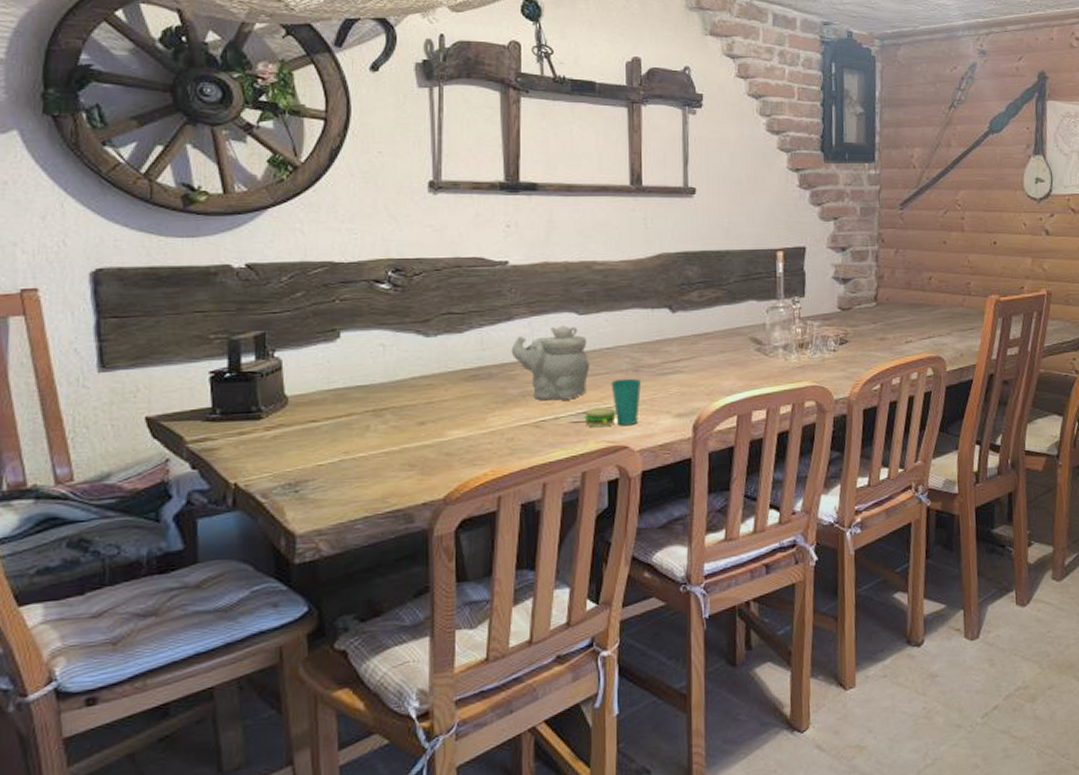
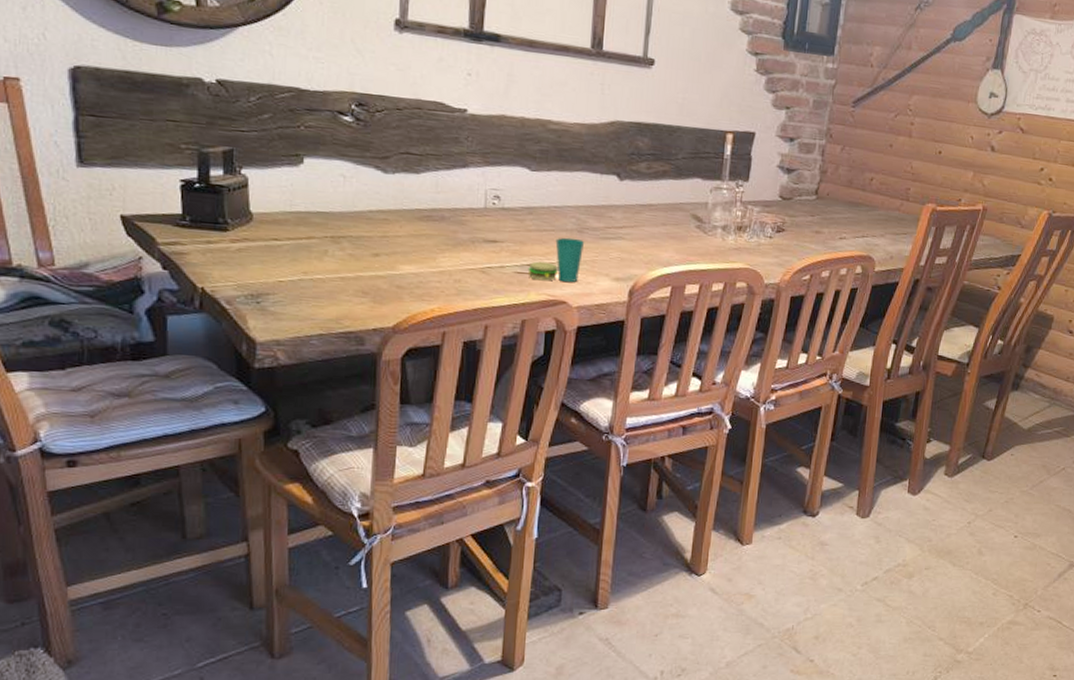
teapot: present [511,326,589,400] -> none [463,179,537,251]

